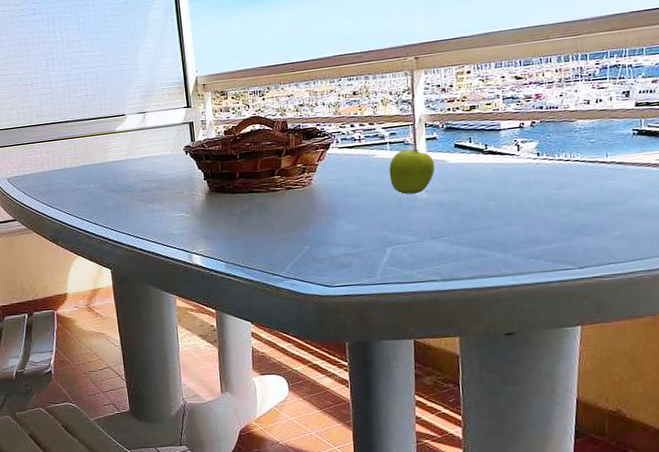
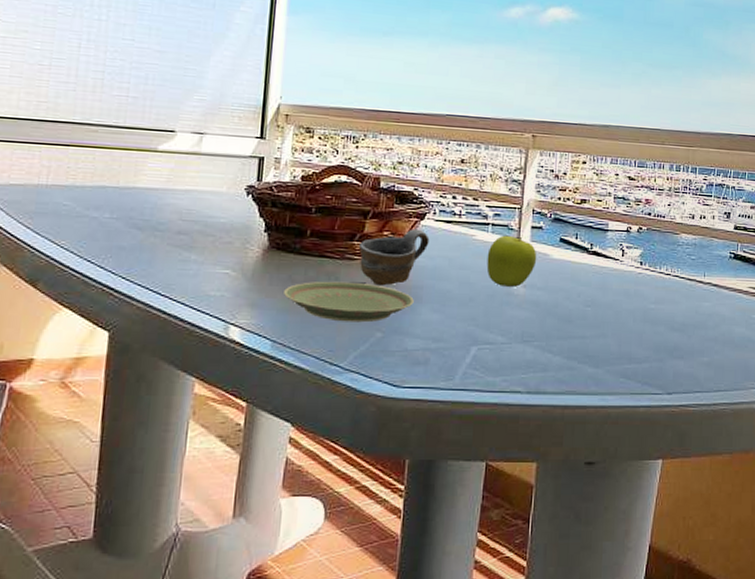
plate: none [227,208,332,241] -> present [284,281,414,323]
cup: none [279,157,337,209] -> present [359,229,430,286]

